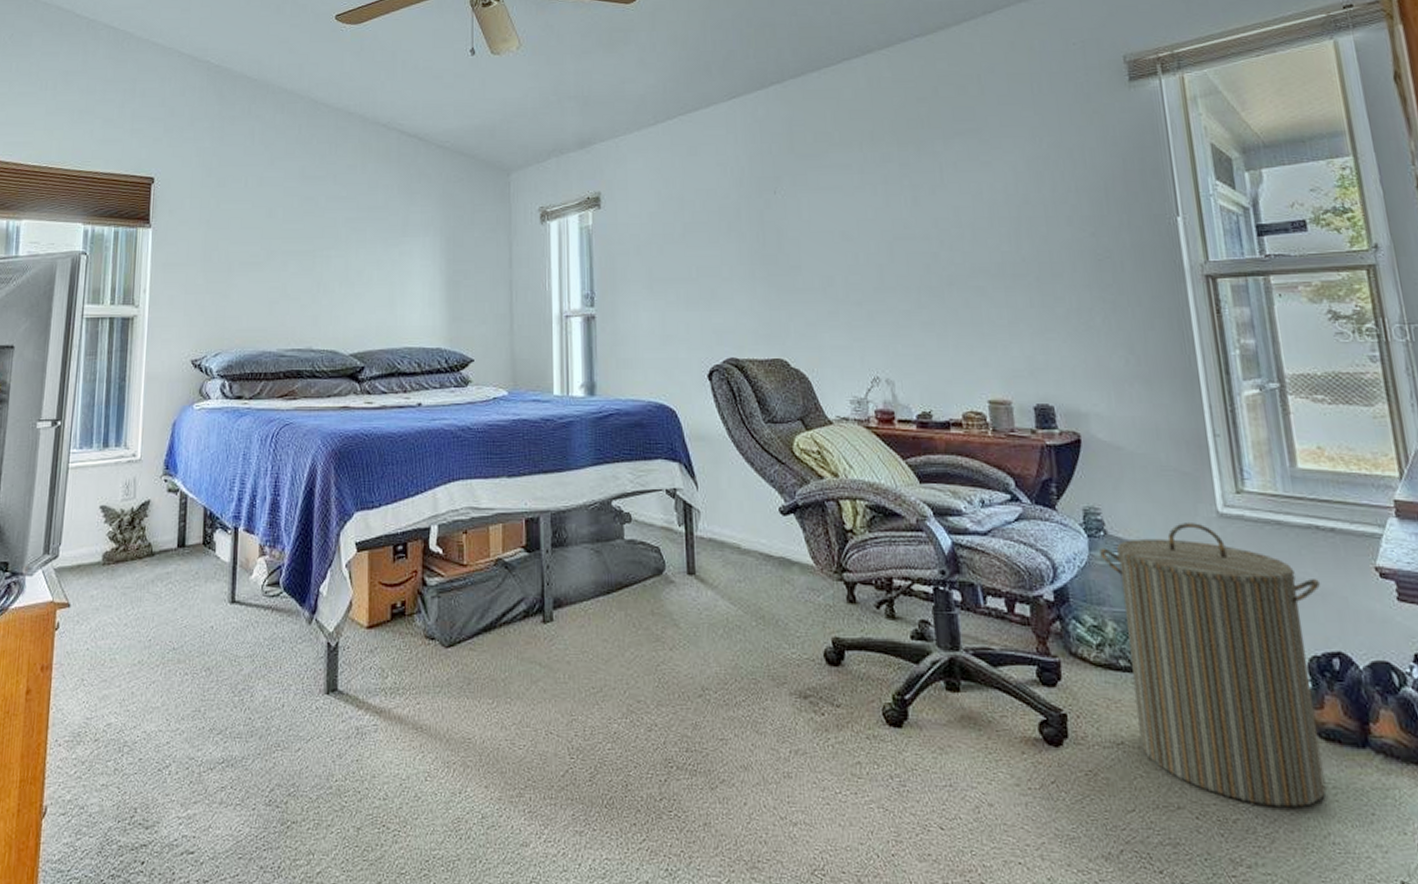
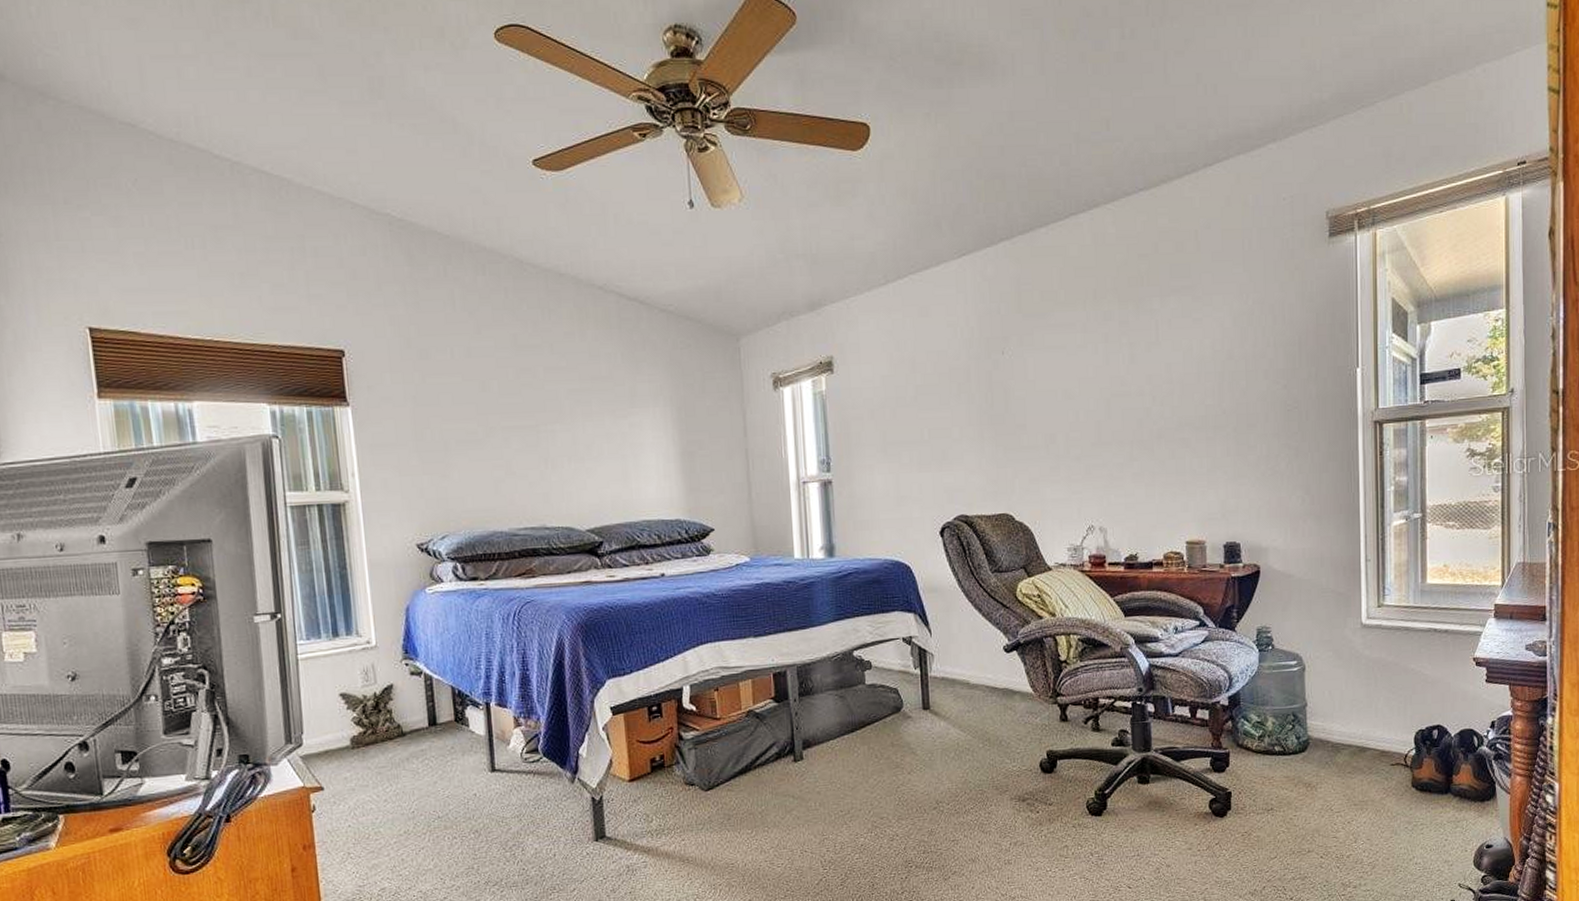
laundry hamper: present [1100,523,1326,808] -> none [1267,633,1432,843]

